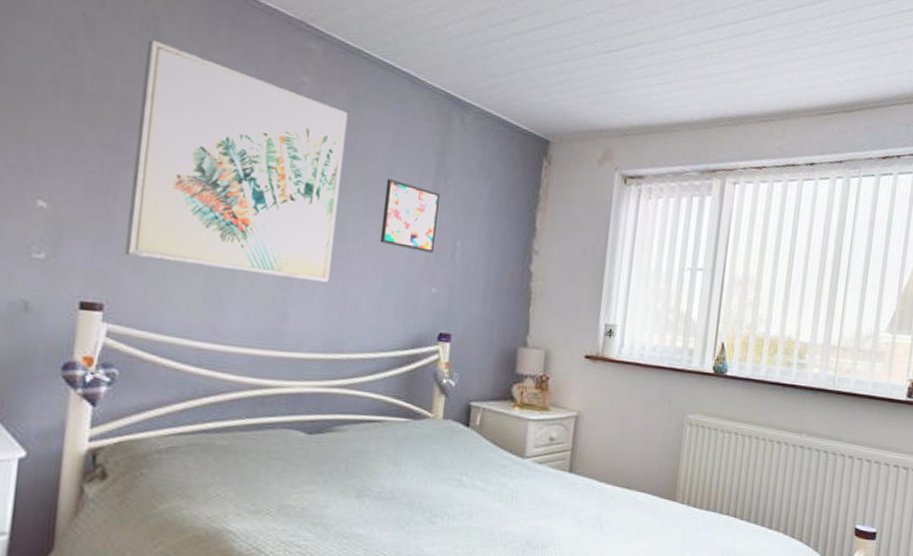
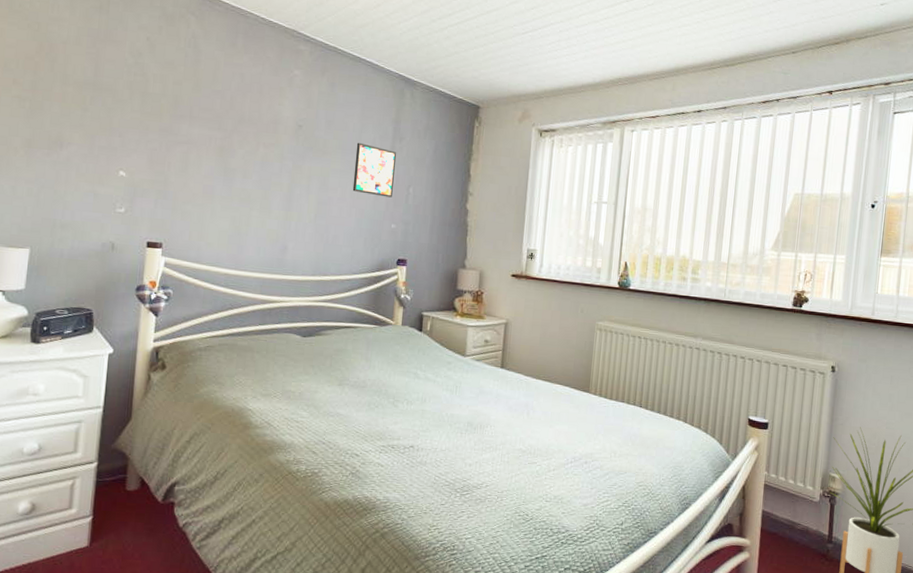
wall art: present [124,39,349,283] -> none [175,52,328,223]

